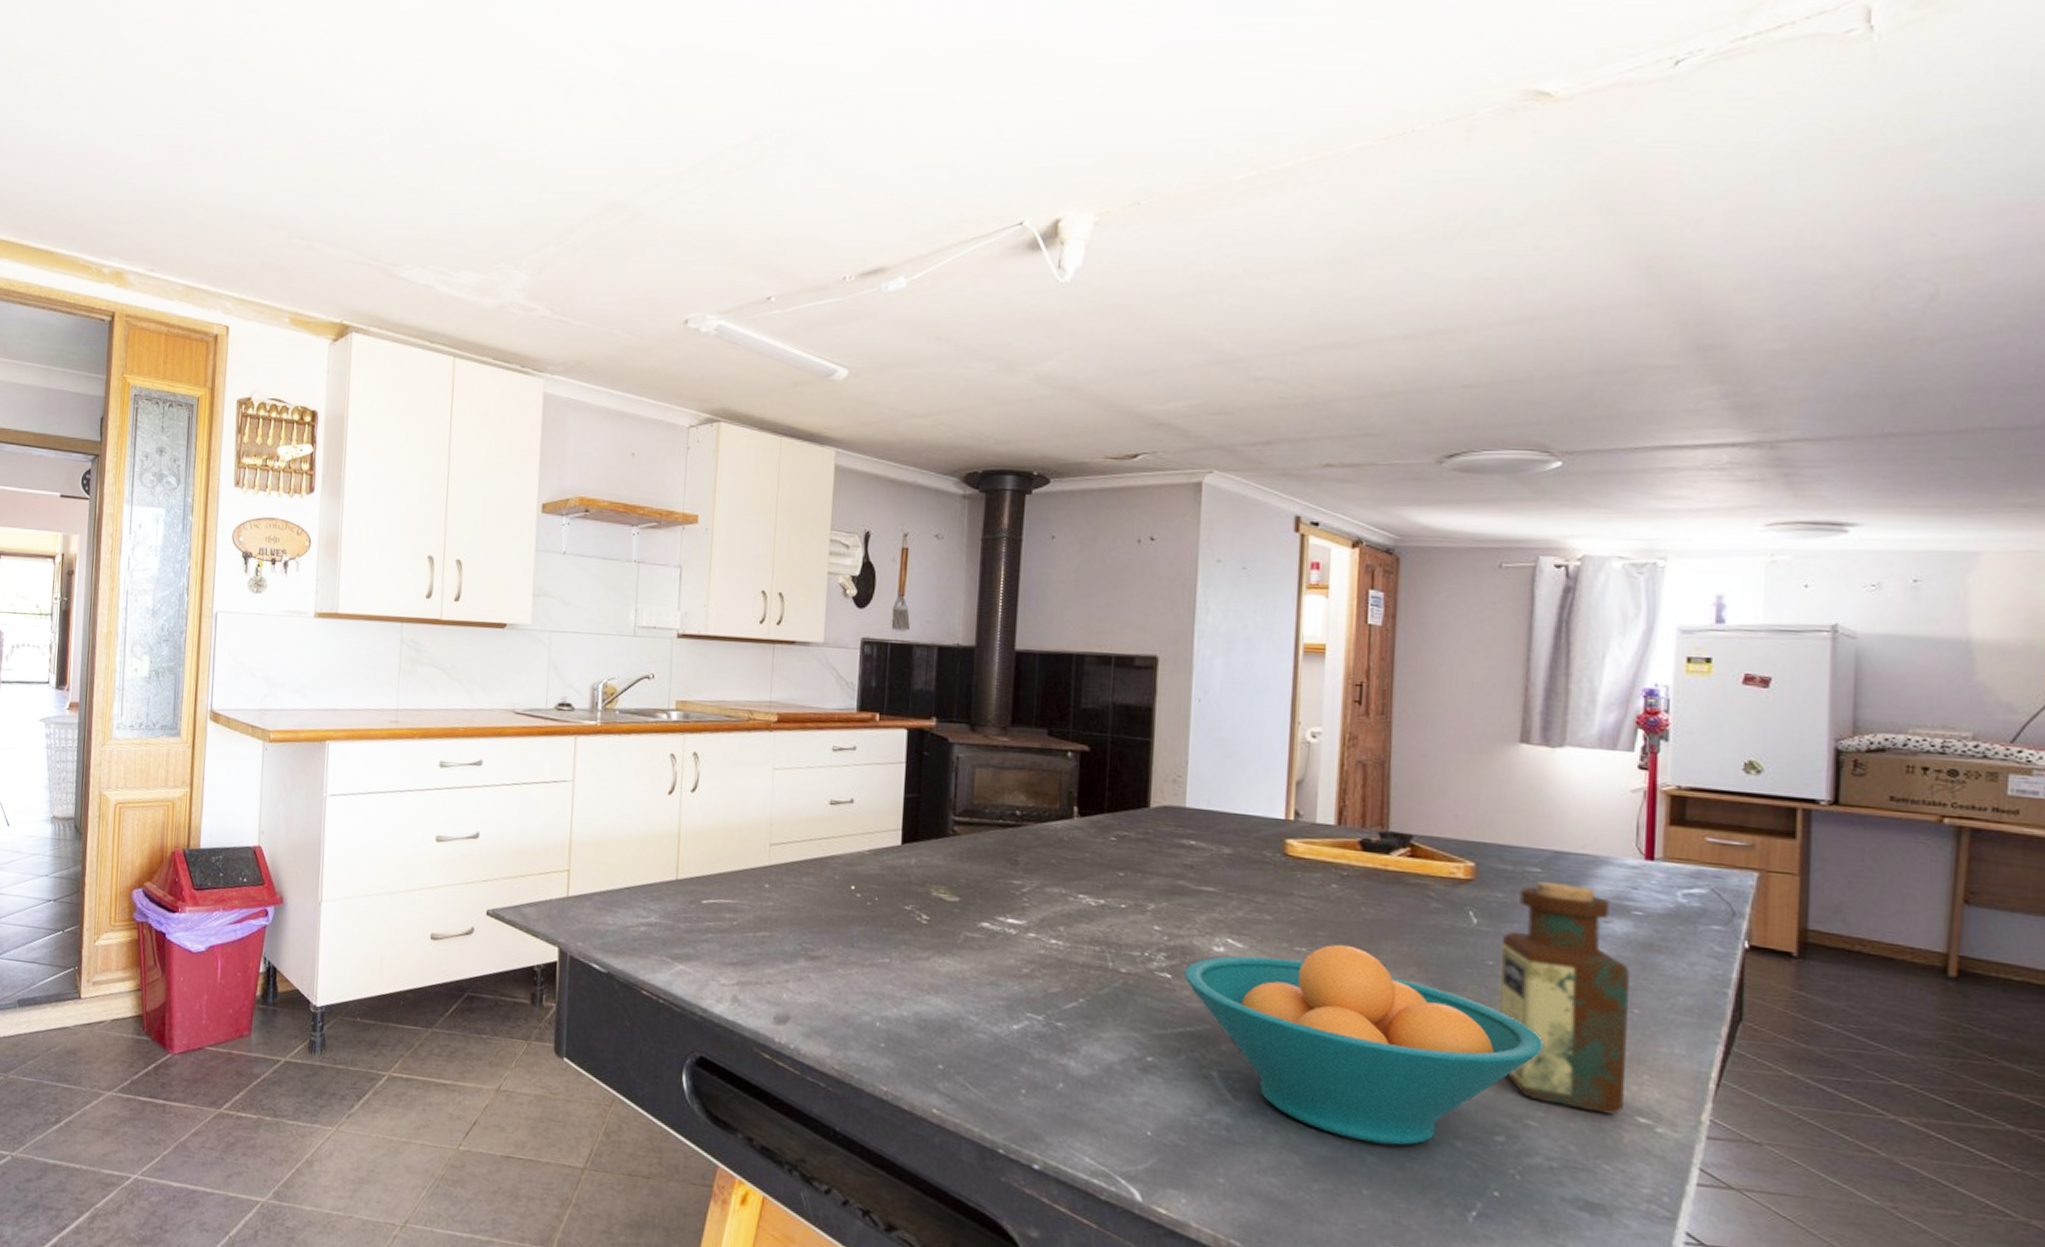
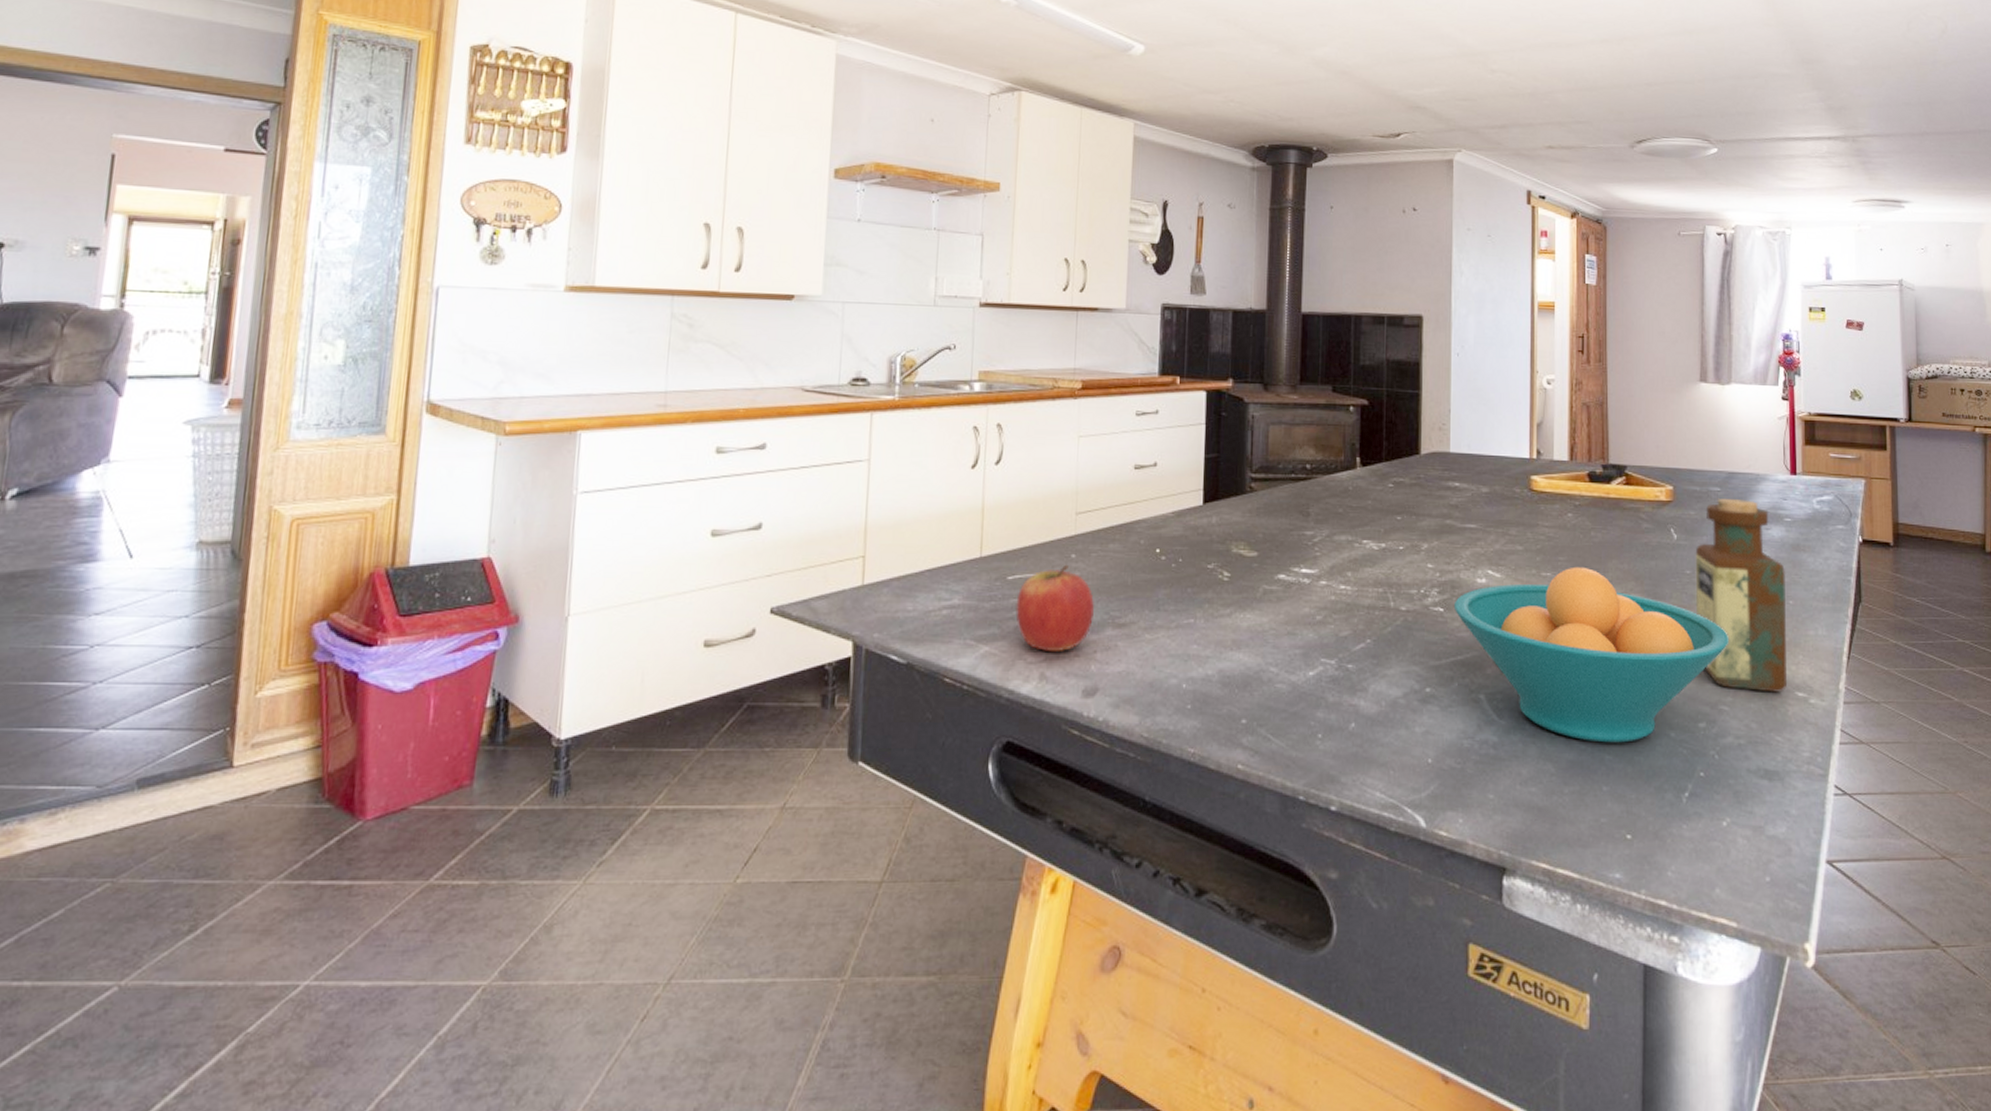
apple: none [709,893,787,978] -> present [1015,564,1094,653]

